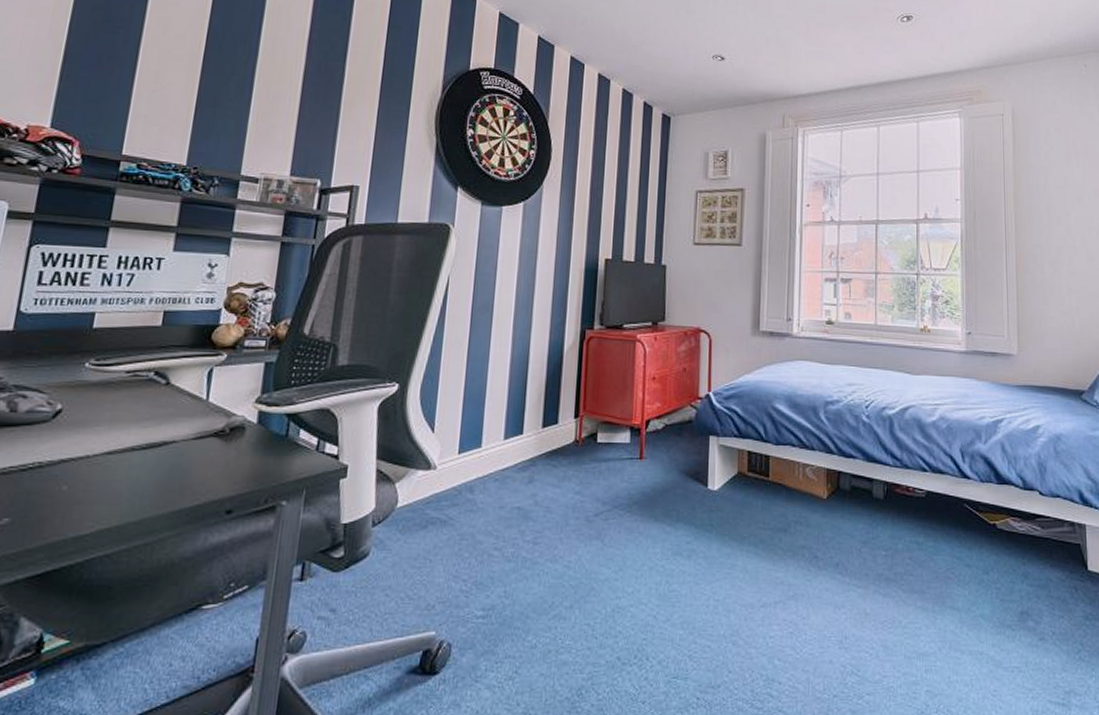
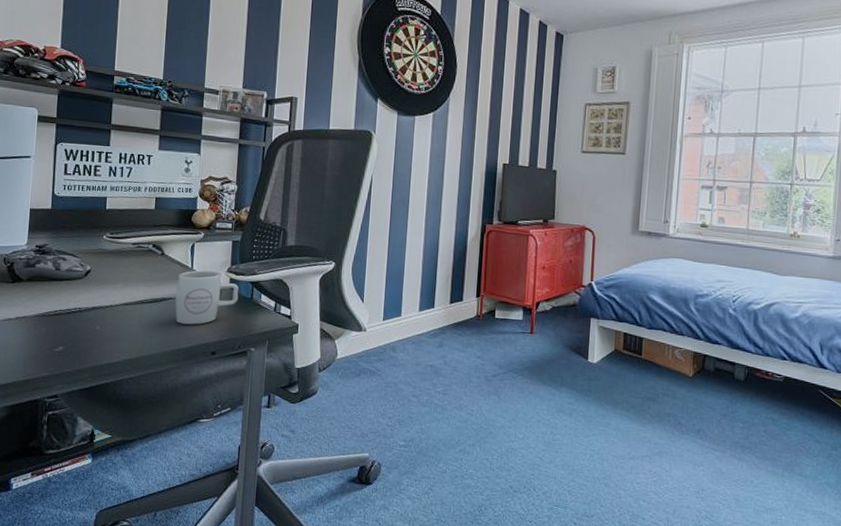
mug: none [178,402,271,475] -> present [175,270,239,325]

